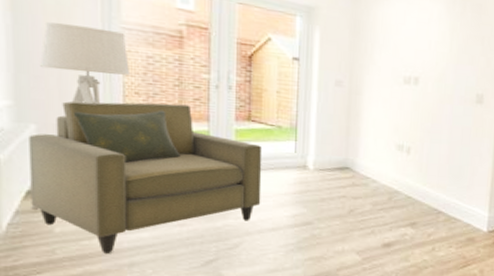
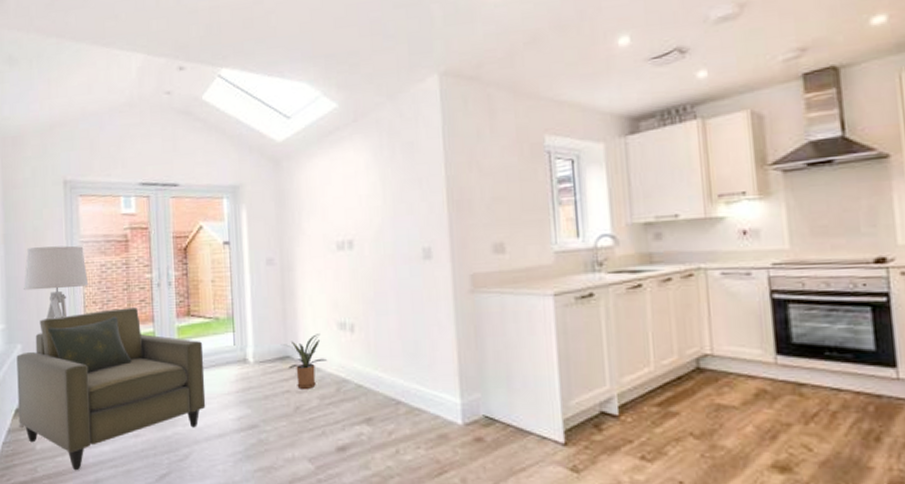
house plant: none [341,151,384,196] -> present [280,334,328,389]

